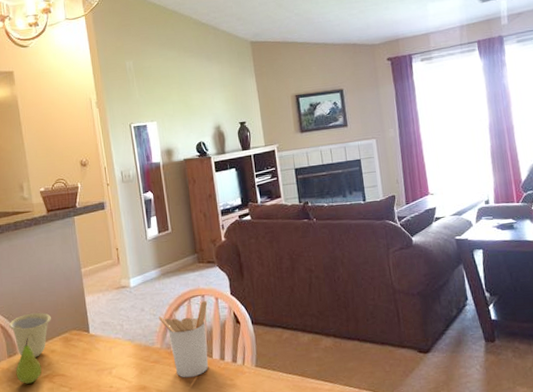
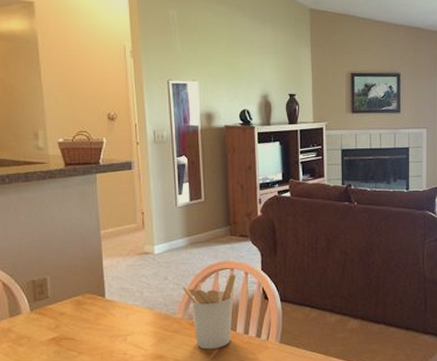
cup: present [8,312,51,358] -> none [12,272,62,319]
fruit: present [16,337,42,384] -> none [18,297,48,346]

